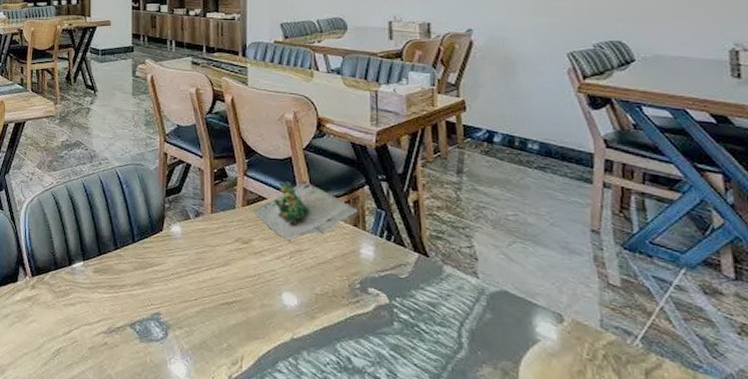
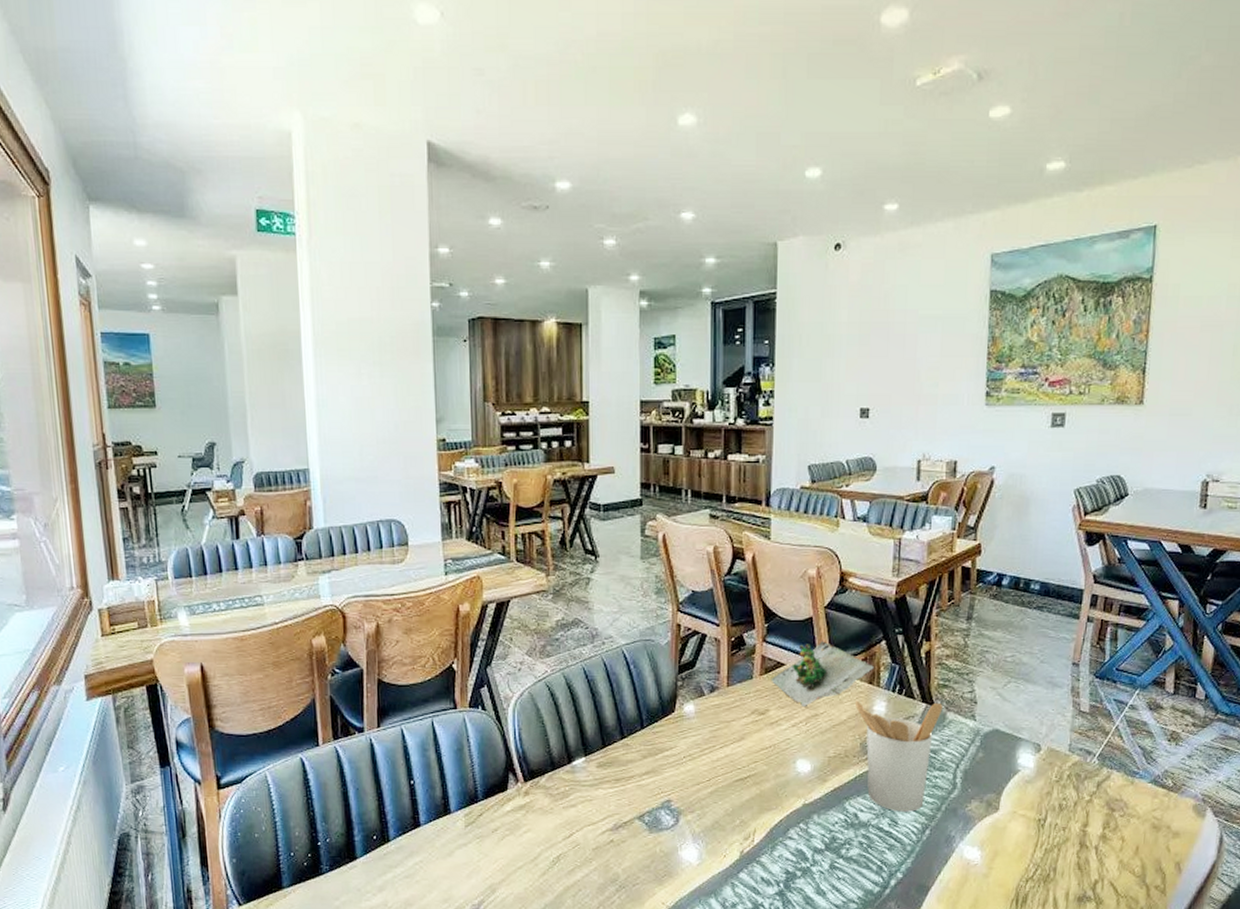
utensil holder: none [341,241,438,366] -> present [856,700,943,812]

